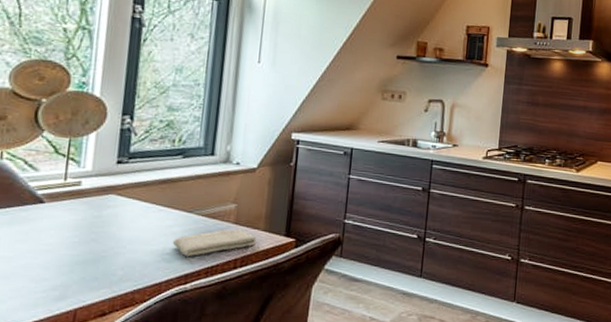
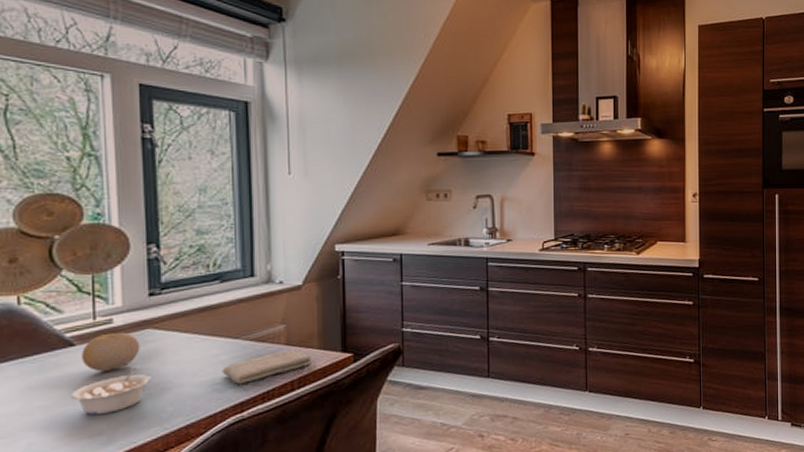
legume: none [34,229,108,272] -> present [72,366,151,416]
fruit: none [48,194,103,231] -> present [81,332,140,373]

